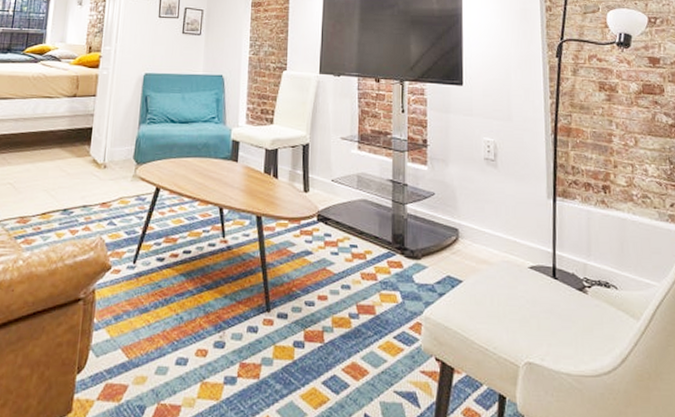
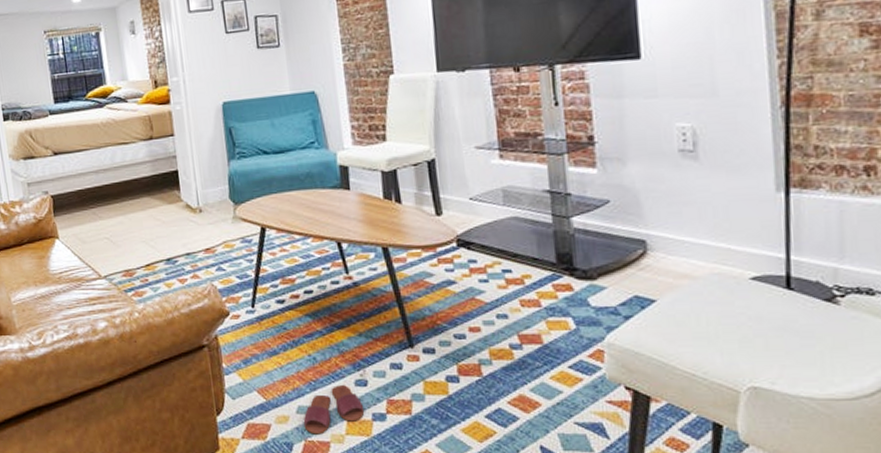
slippers: none [159,346,218,398] -> present [303,385,365,435]

